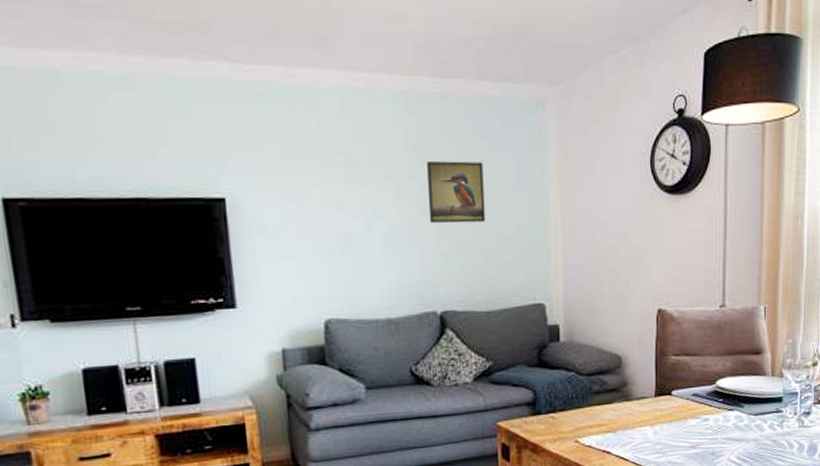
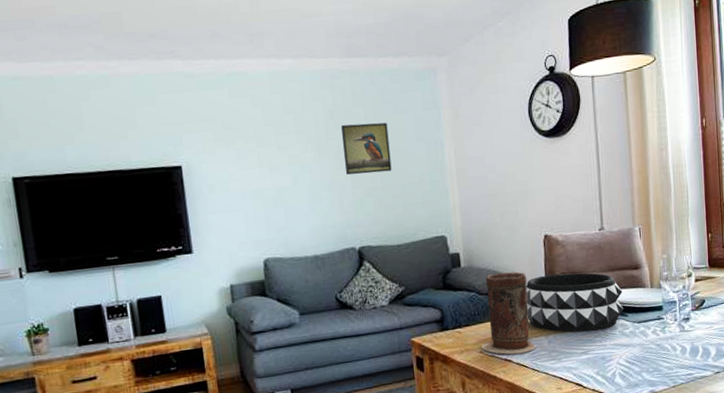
vase: none [577,350,640,446] -> present [481,272,536,355]
decorative bowl: none [631,354,740,424] -> present [525,272,624,333]

